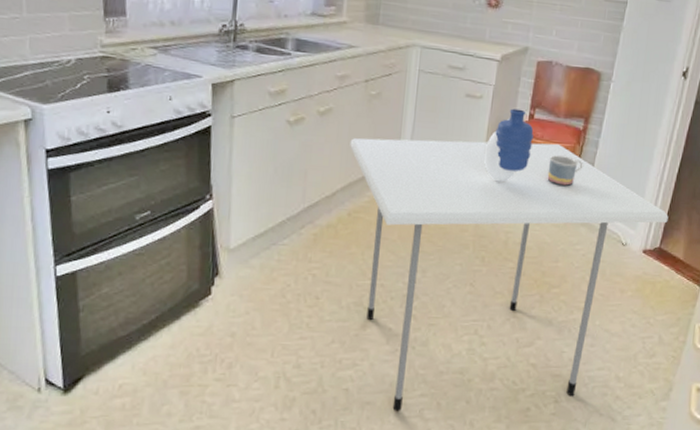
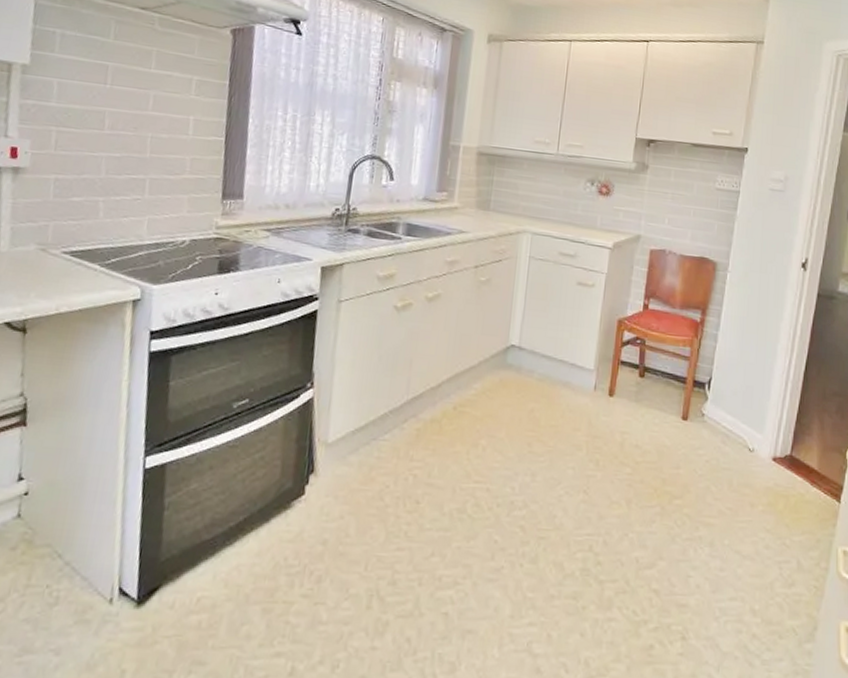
dining table: present [350,138,668,412] -> none [457,326,798,645]
vase: present [483,108,534,183] -> none [596,298,649,377]
mug: present [547,155,583,187] -> none [664,348,702,384]

